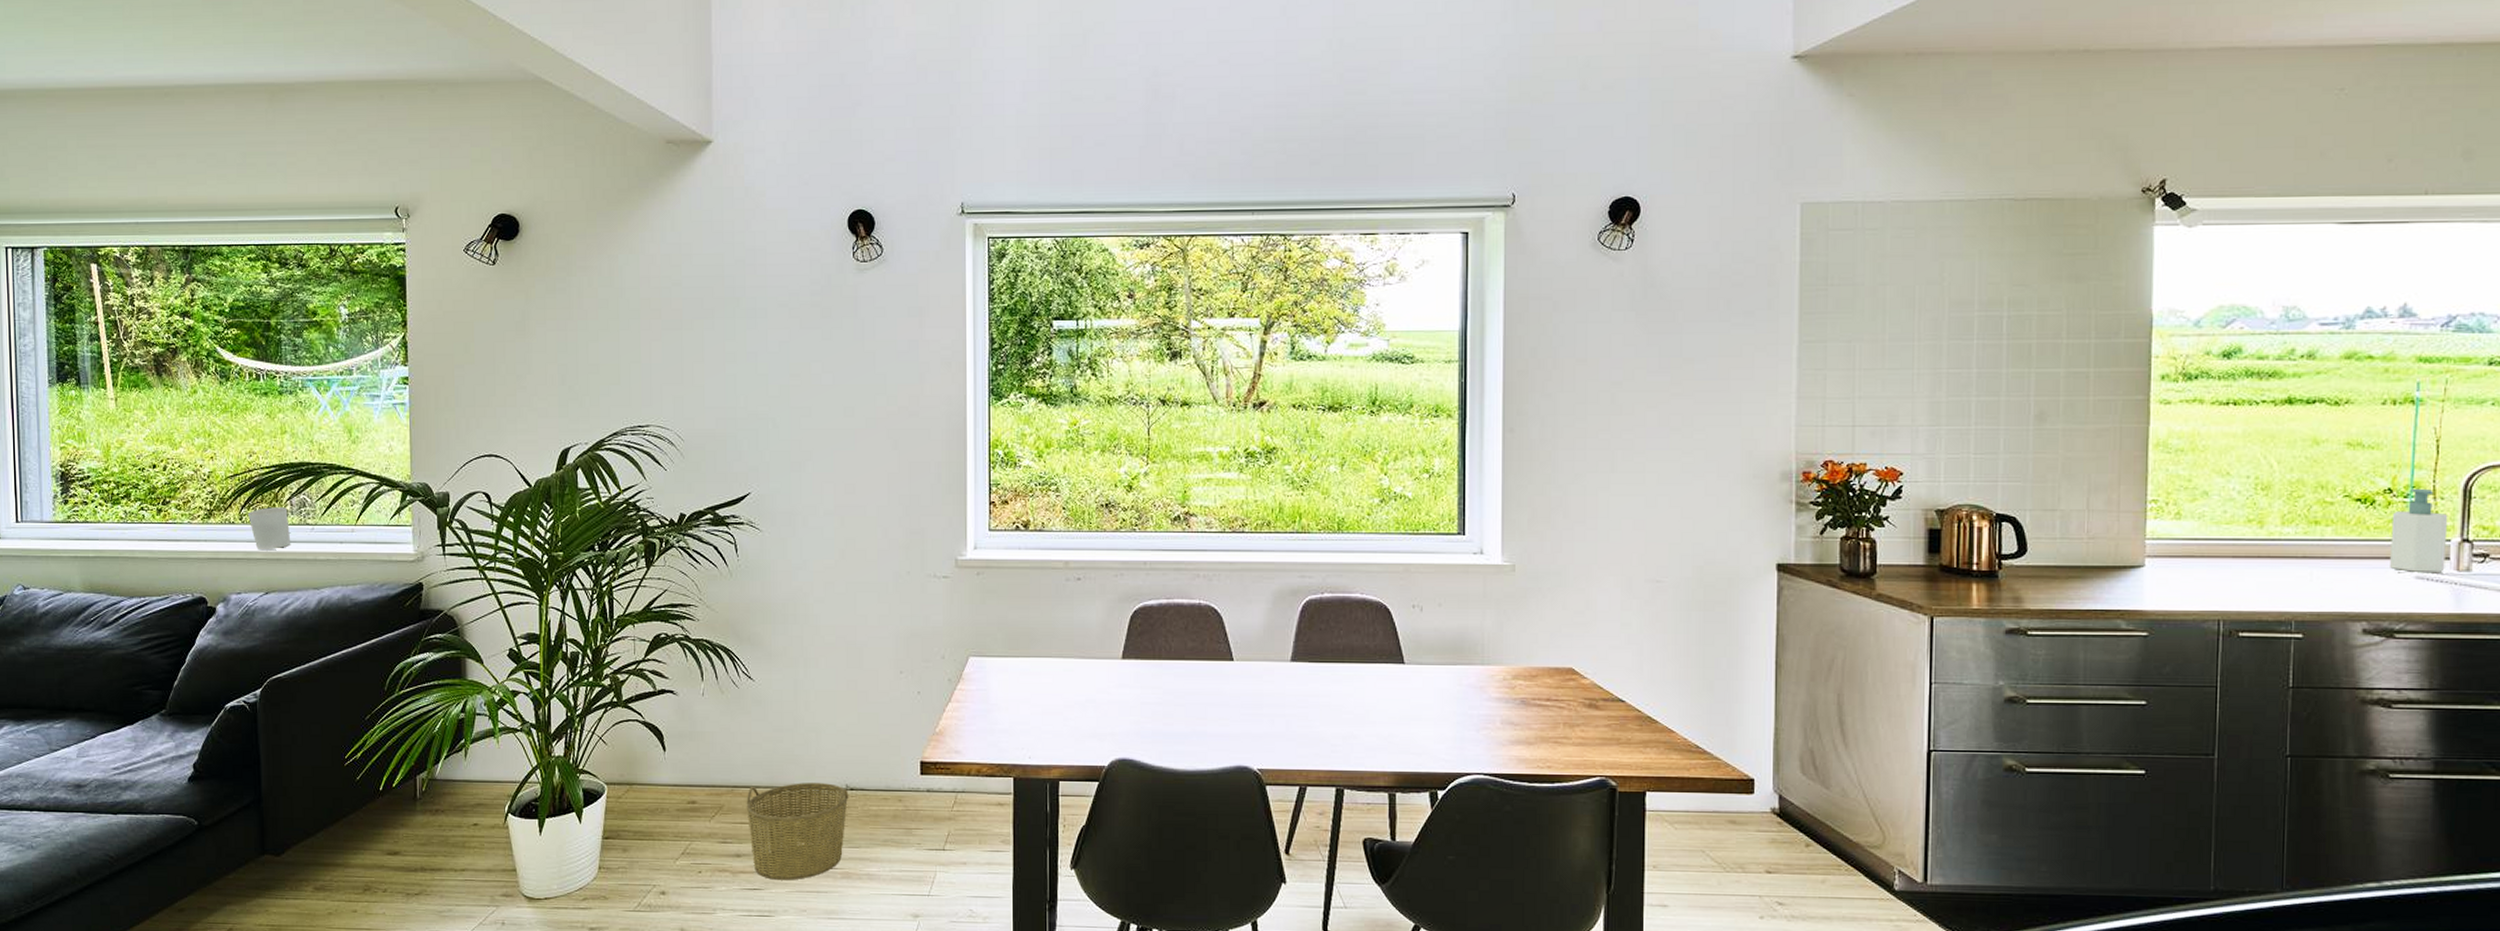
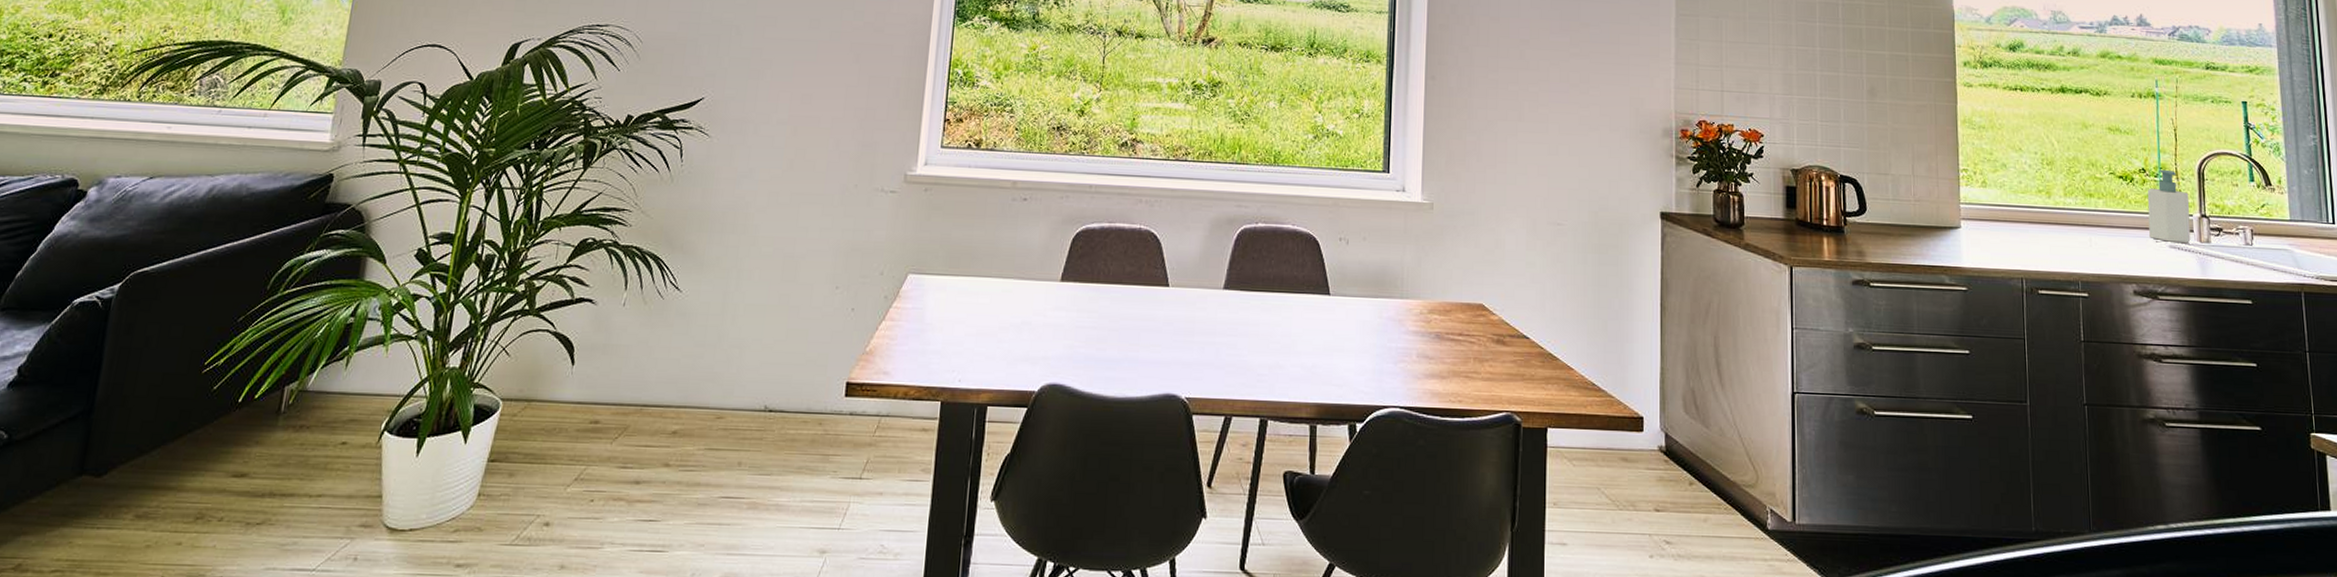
candle holder: present [247,507,290,551] -> none [147,86,196,132]
basket: present [746,783,849,880] -> none [653,402,767,511]

